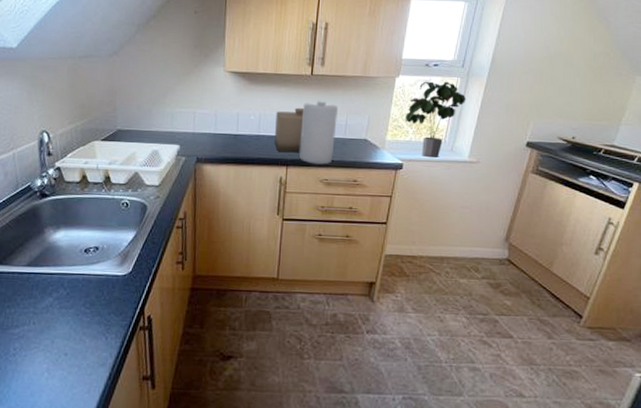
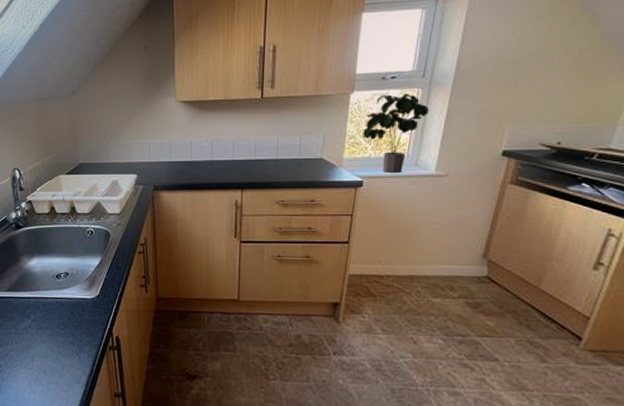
canister: present [275,107,304,153] -> none [228,131,257,176]
paper towel holder: present [299,101,338,165] -> none [254,123,290,186]

